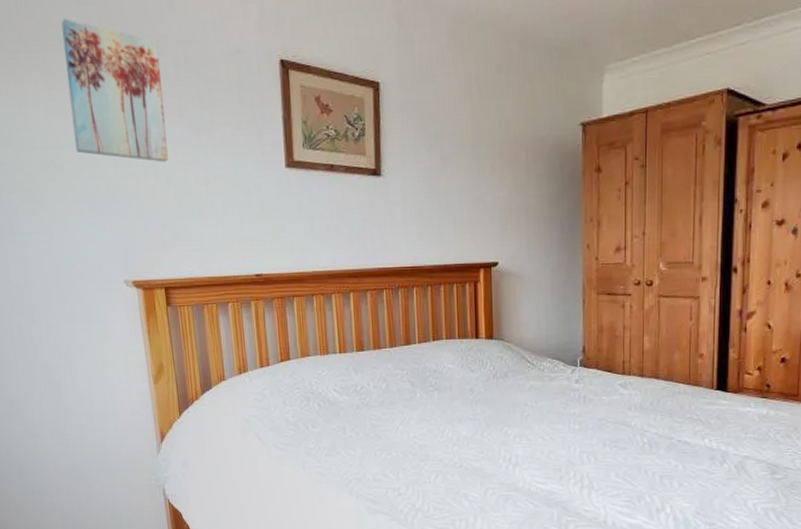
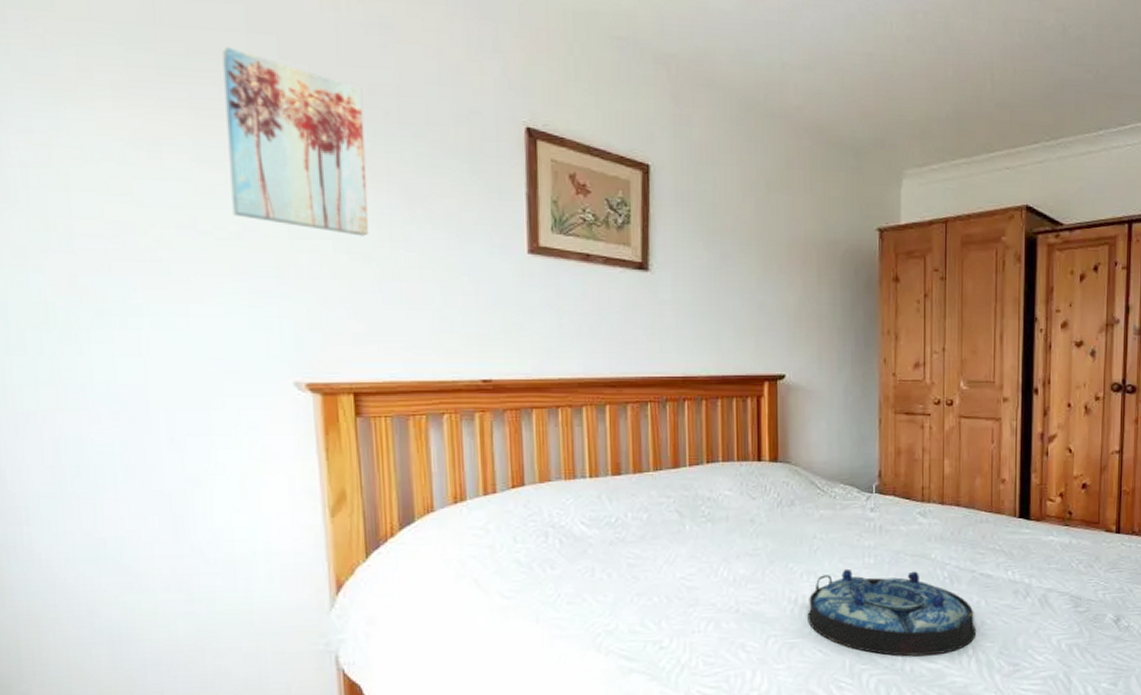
serving tray: none [520,433,674,512] -> present [808,568,977,657]

